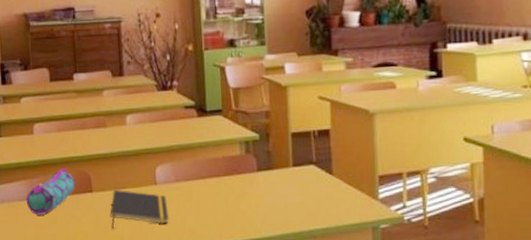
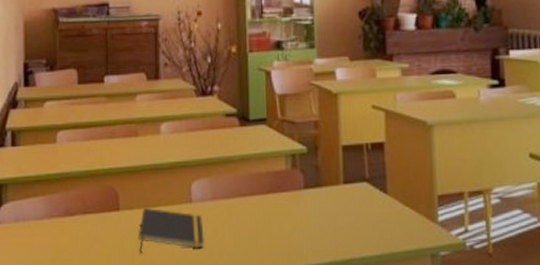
pencil case: present [26,168,75,216] -> none [43,183,100,238]

